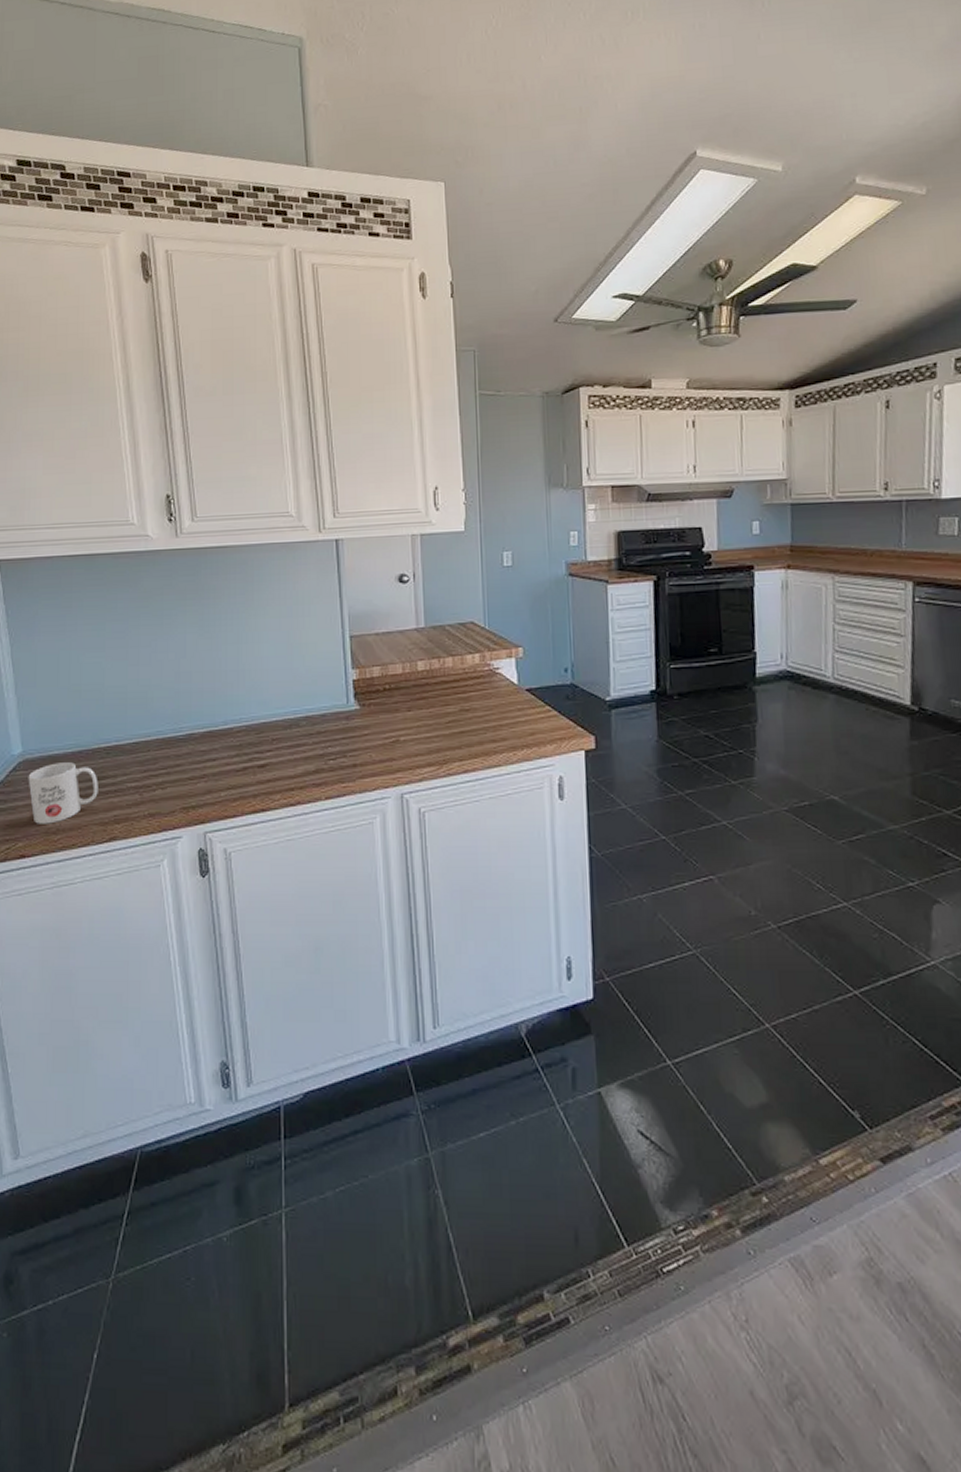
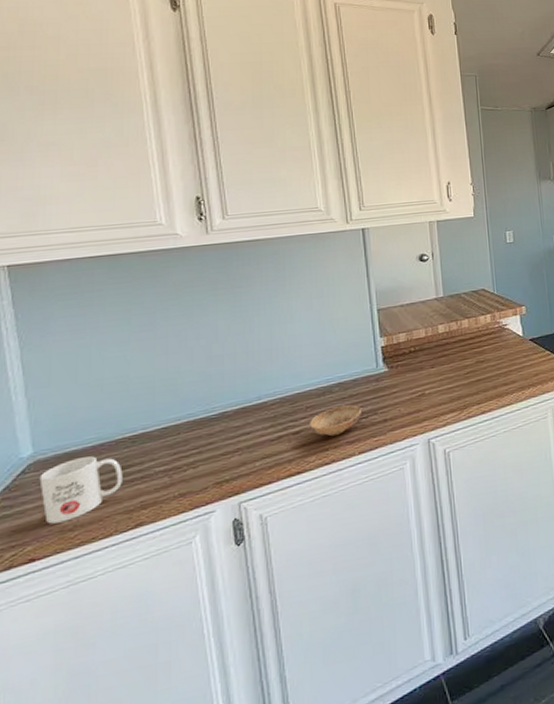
bowl: none [274,743,329,776] -> present [308,405,361,437]

